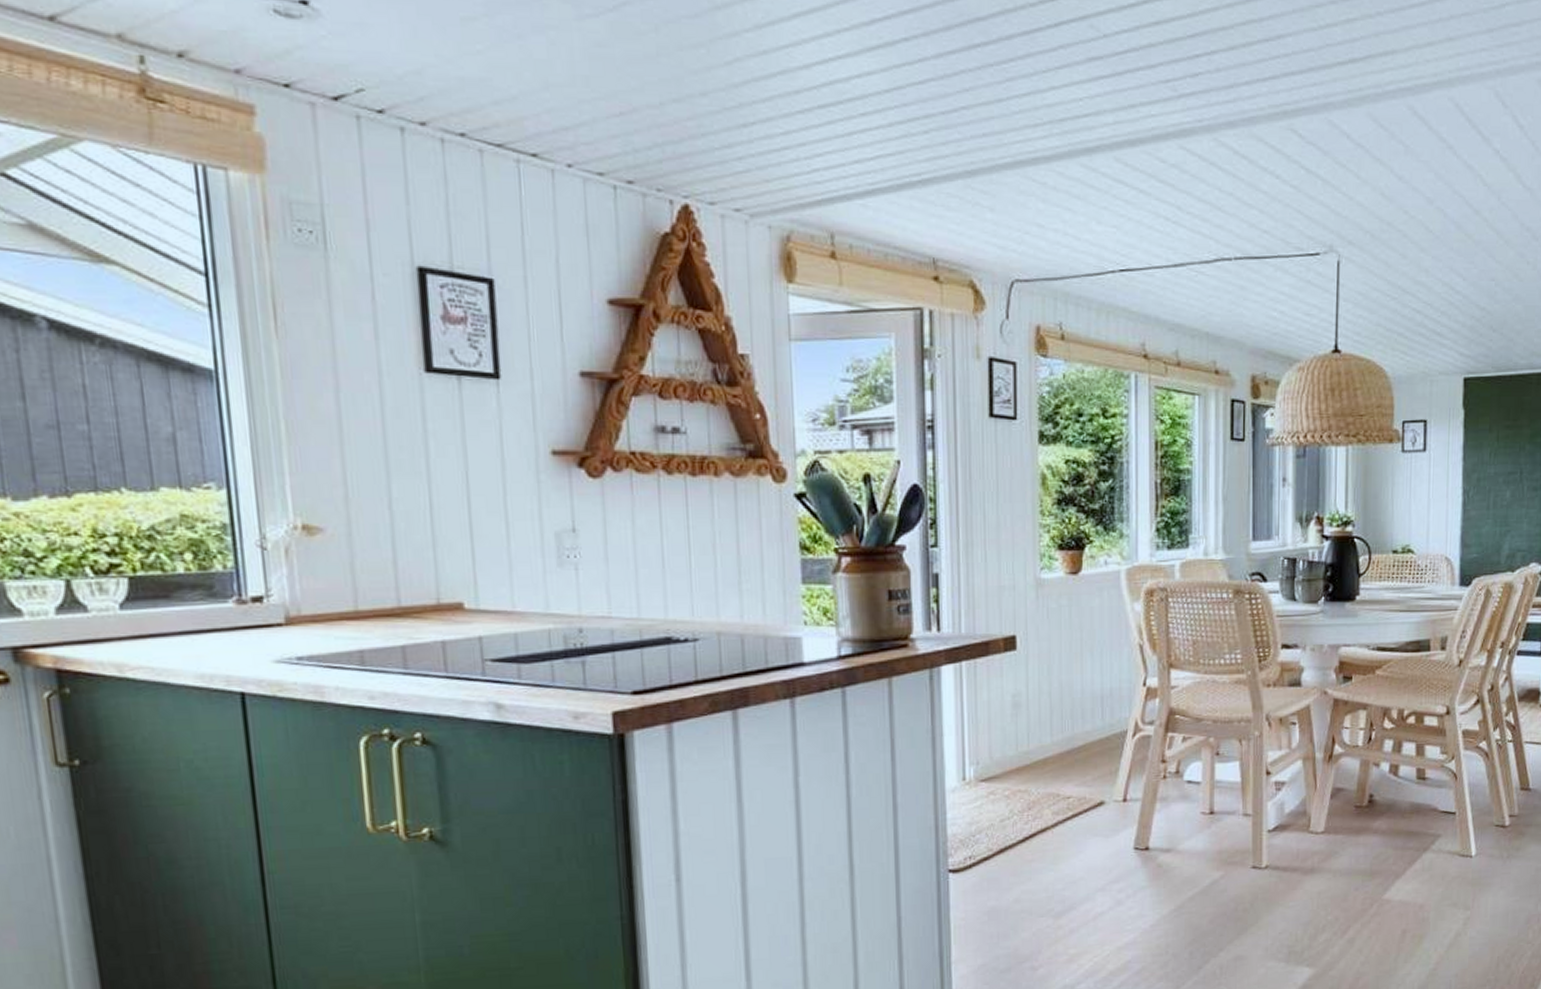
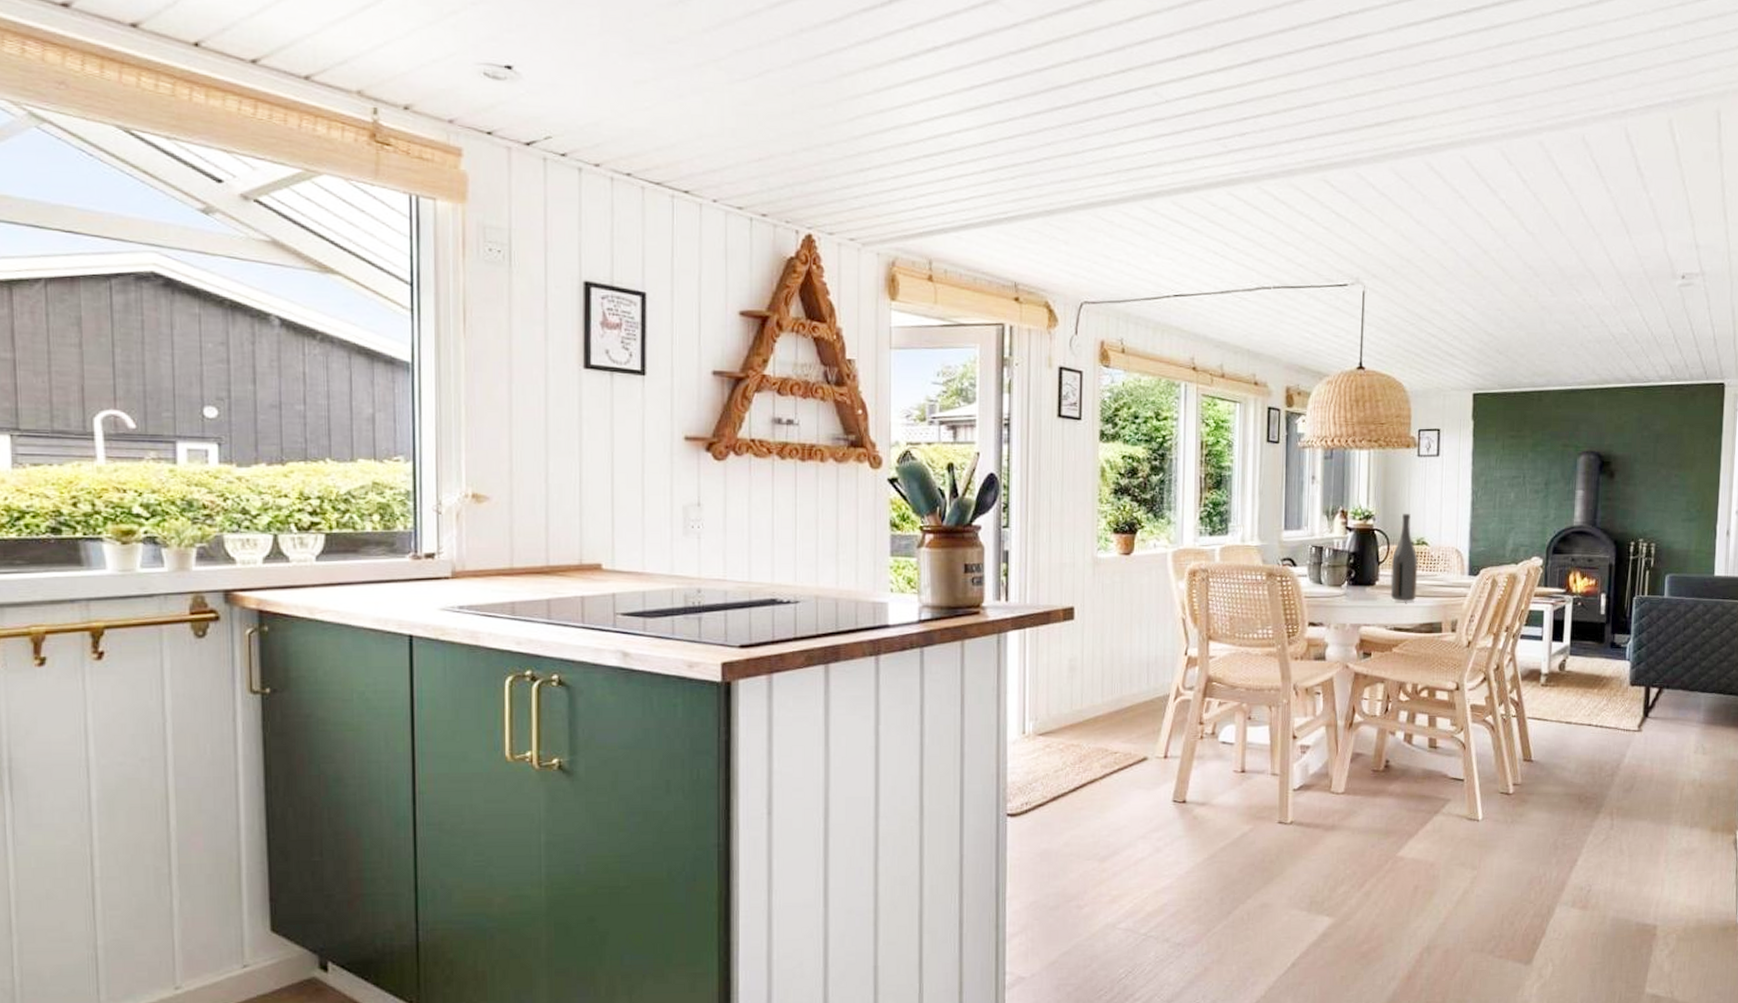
wine bottle: none [1372,517,1403,619] -> present [1390,513,1418,603]

